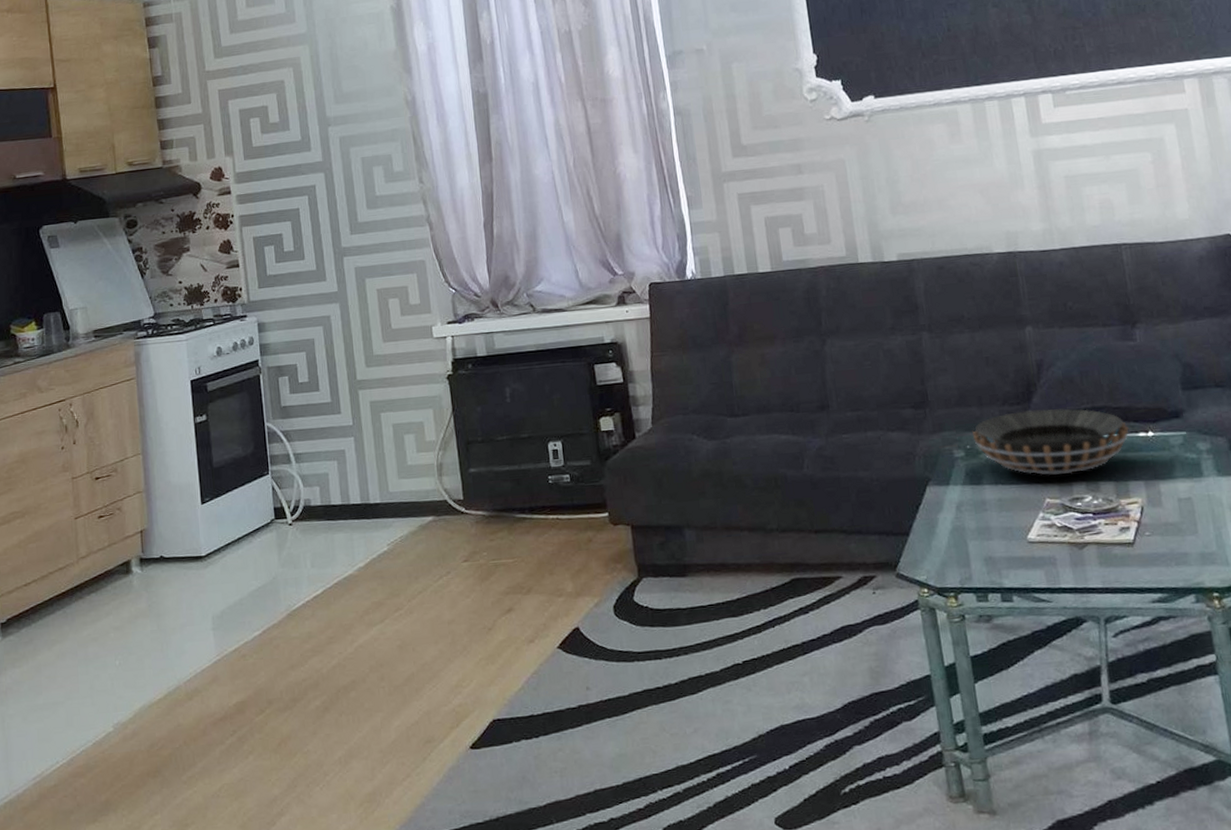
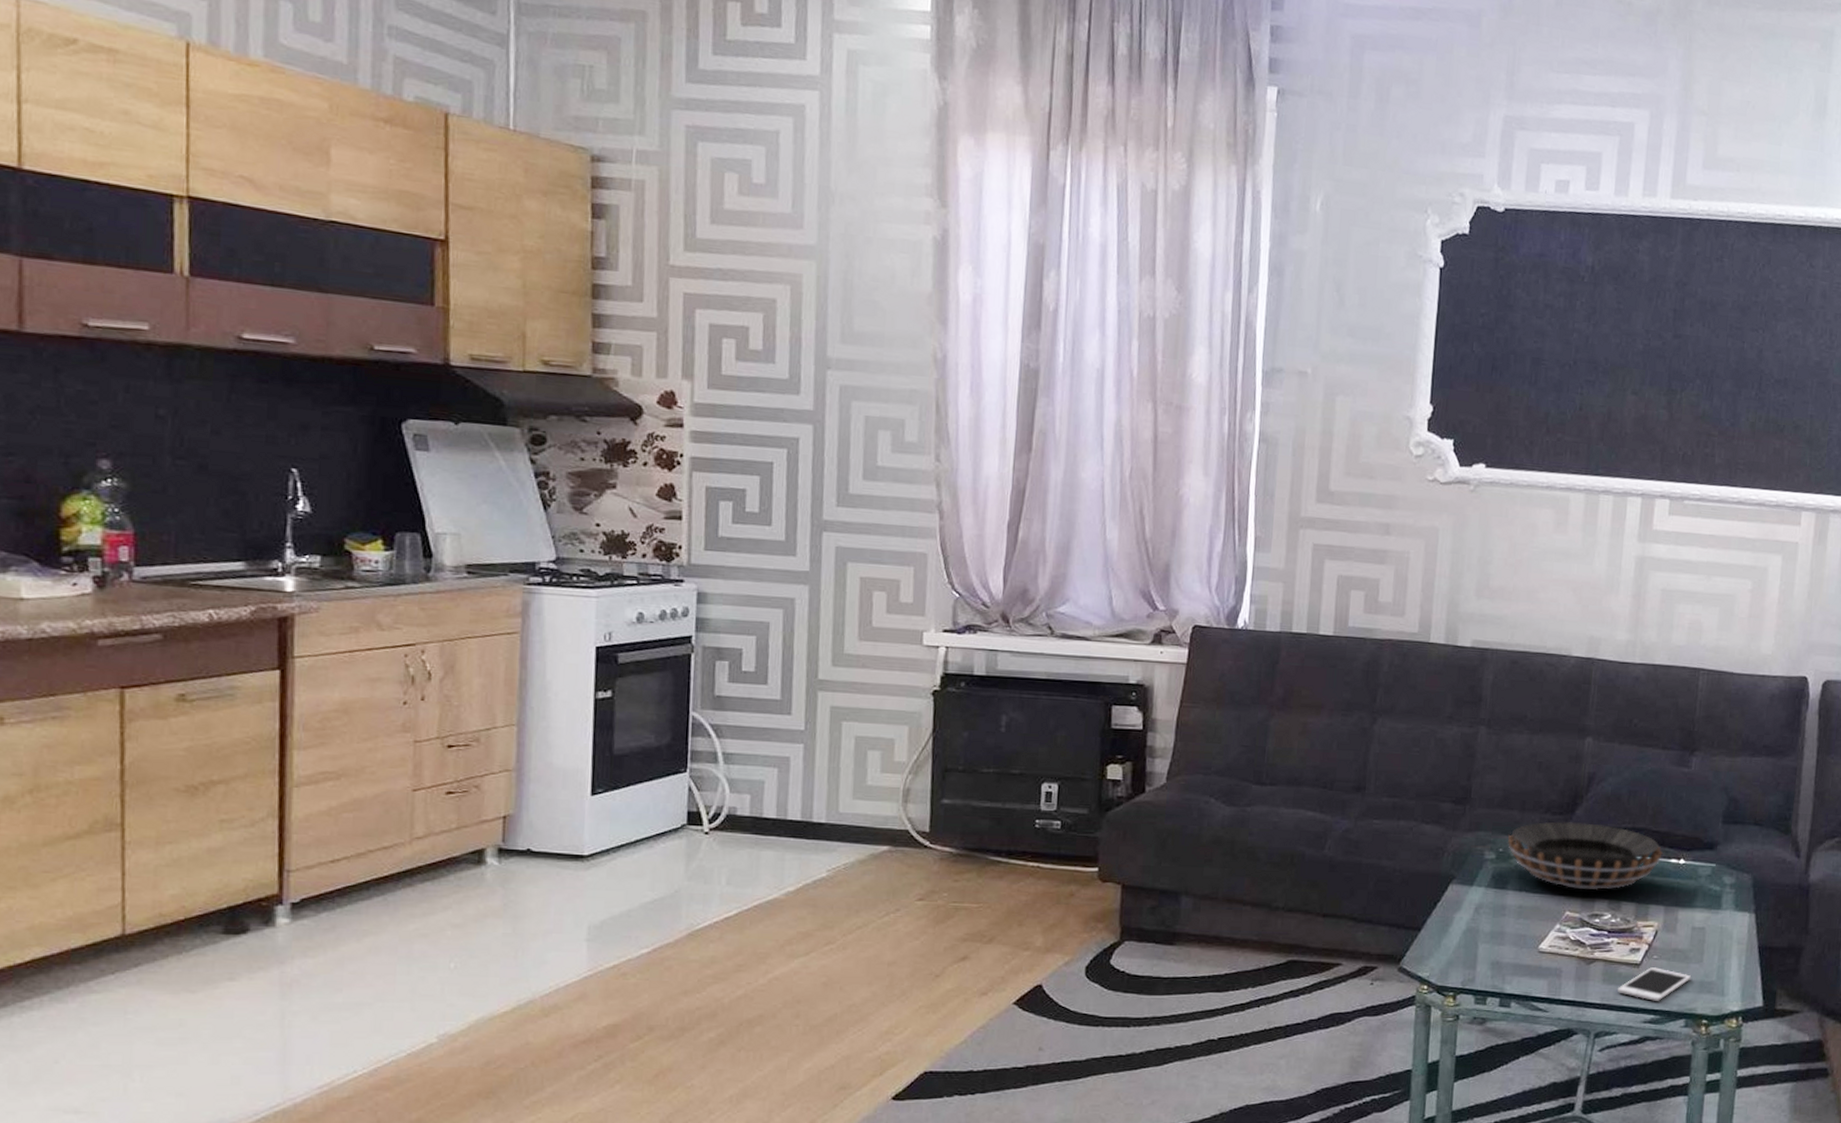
cell phone: none [1117,544,1190,579] -> present [1618,967,1691,1001]

